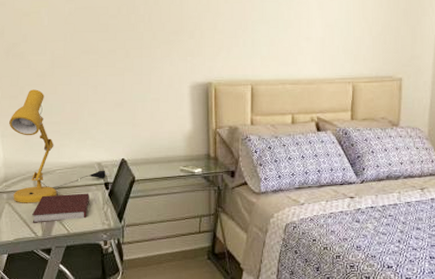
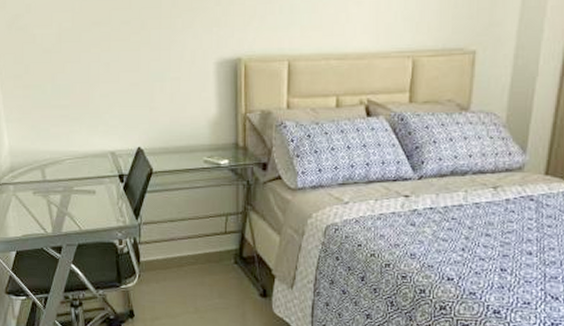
desk lamp: present [9,89,109,203] -> none [14,68,124,196]
notebook: present [32,193,89,223] -> none [41,186,102,218]

